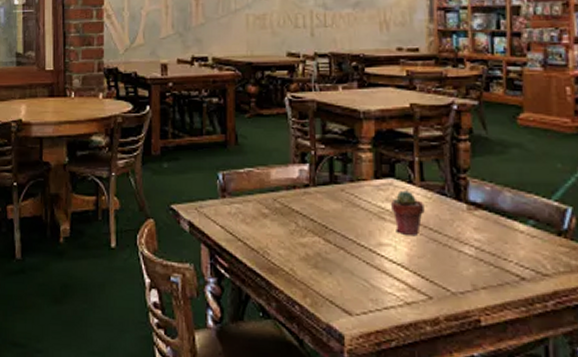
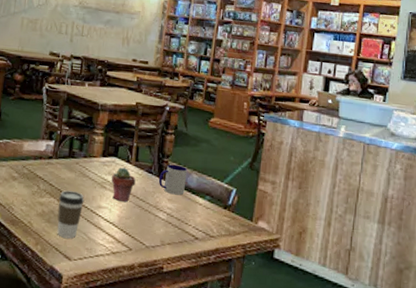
coffee cup: none [324,226,359,288] -> present [57,190,85,239]
mug: none [456,181,497,222] -> present [158,164,188,195]

